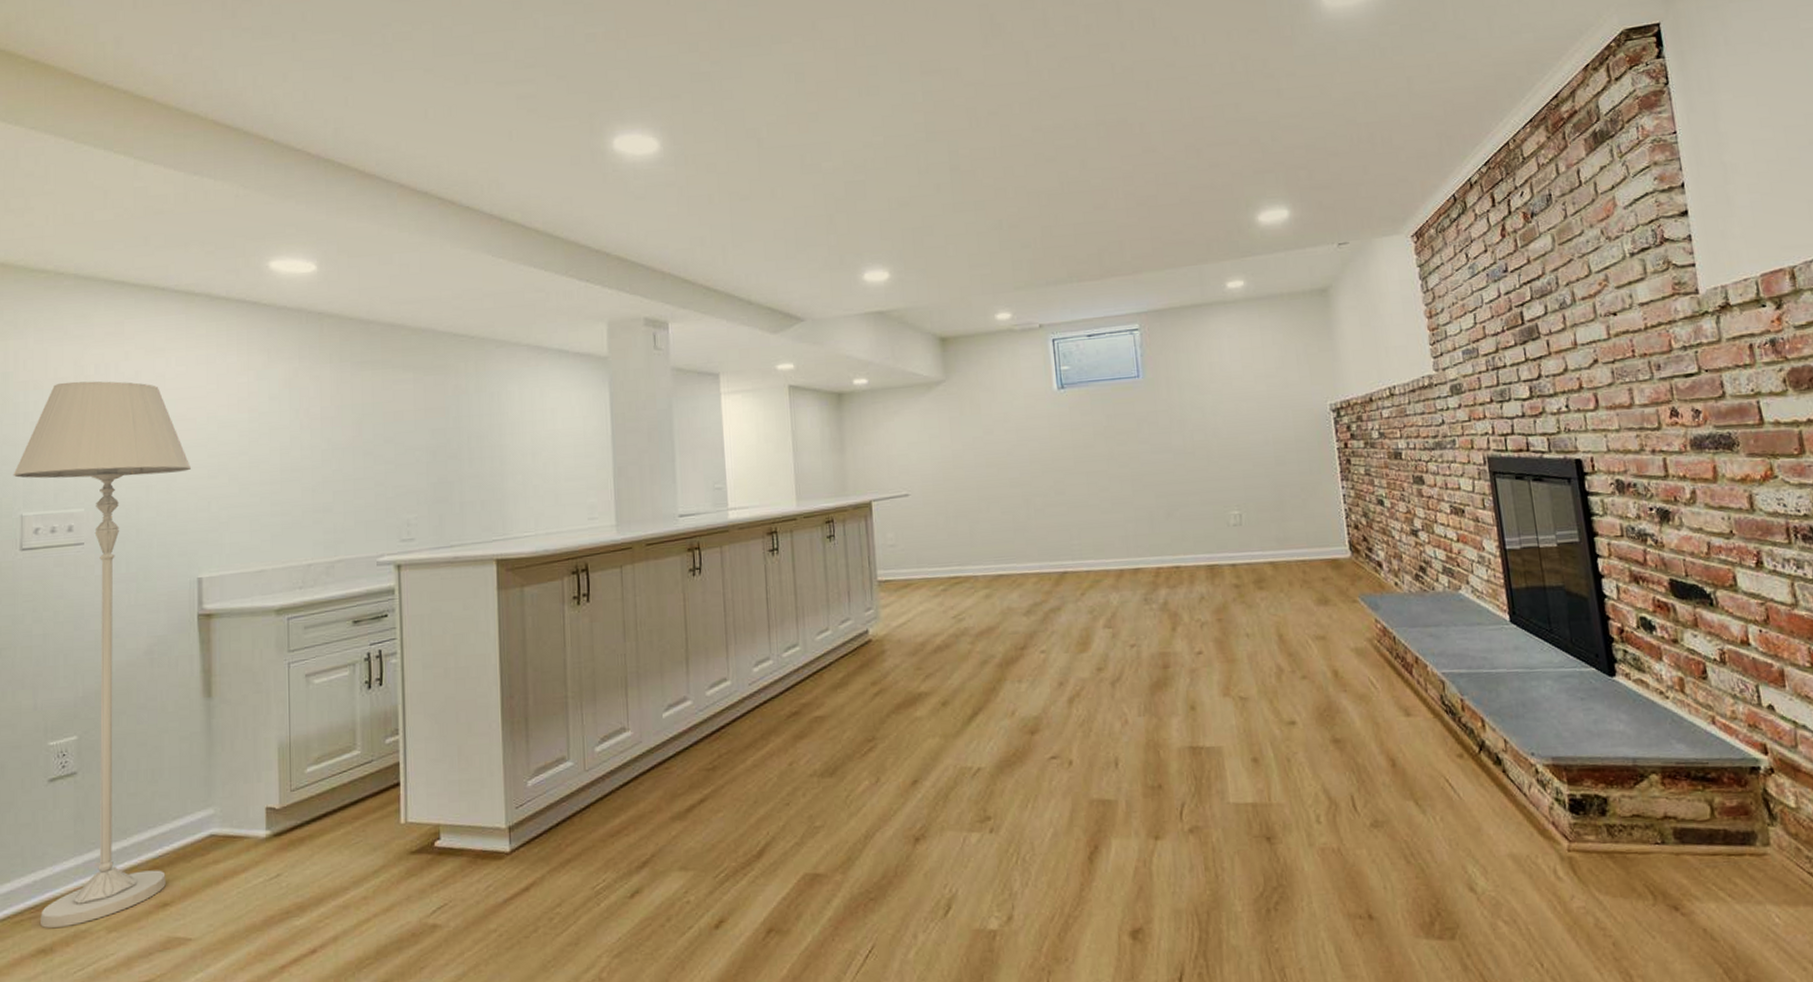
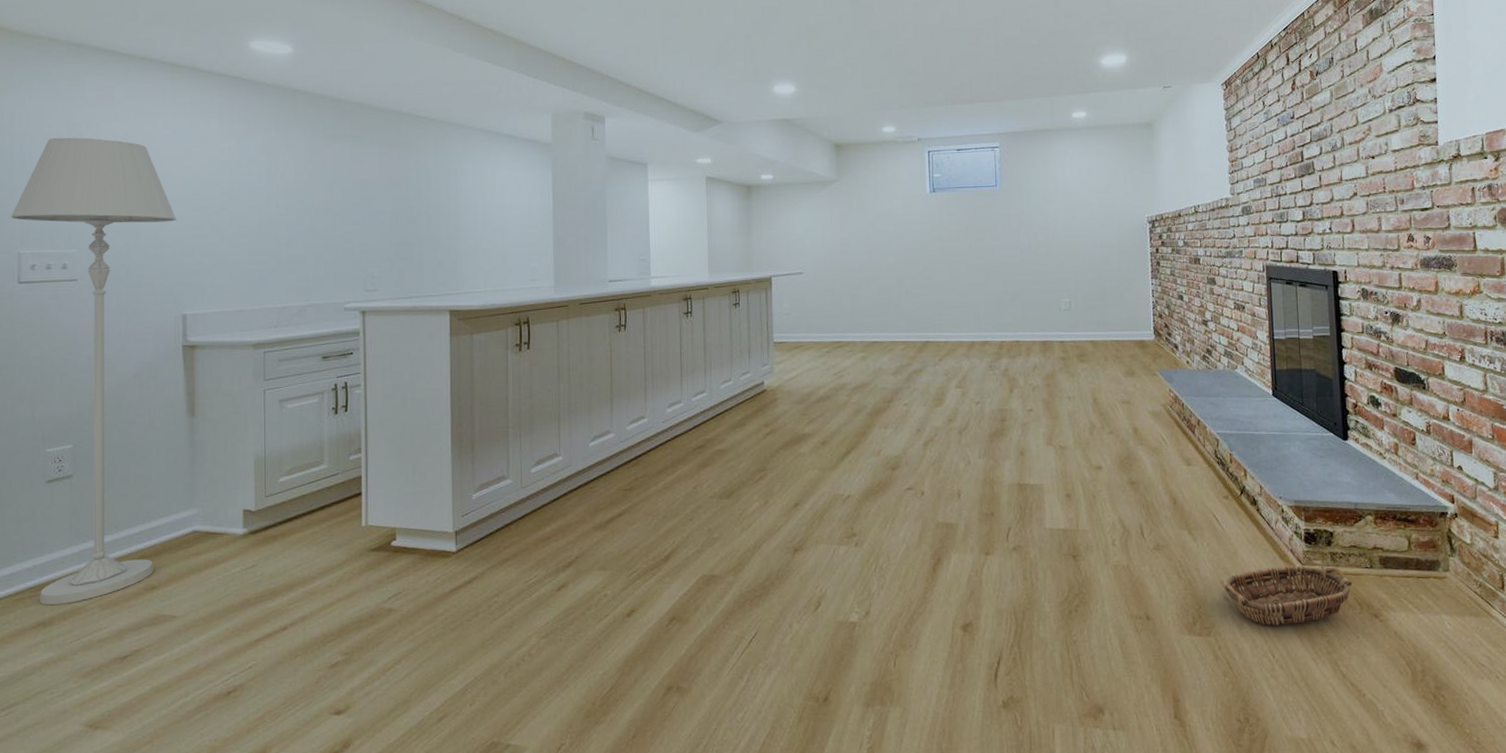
basket: none [1463,842,1640,924] -> present [1221,566,1353,626]

